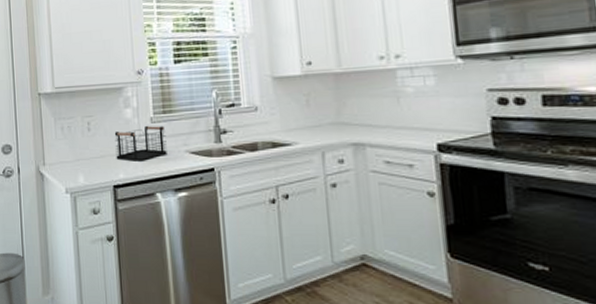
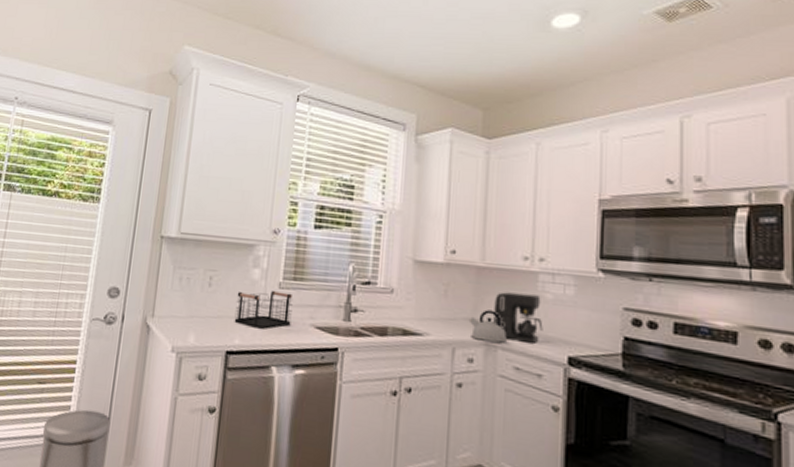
kettle: none [333,112,375,141] -> present [468,310,508,343]
coffee maker: none [356,91,408,138] -> present [493,292,543,345]

